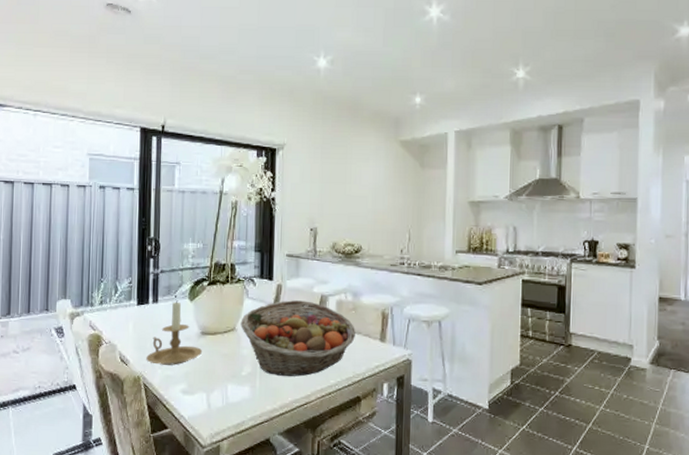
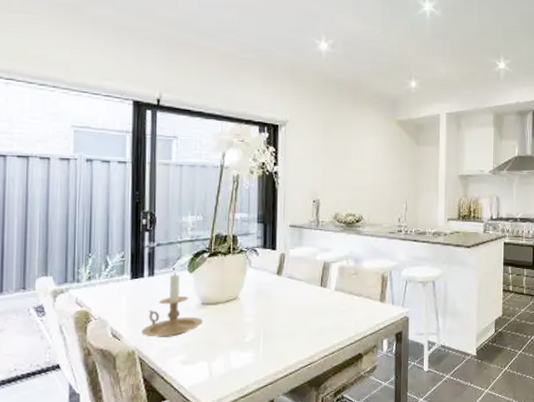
fruit basket: present [240,300,356,377] -> none [243,268,358,341]

